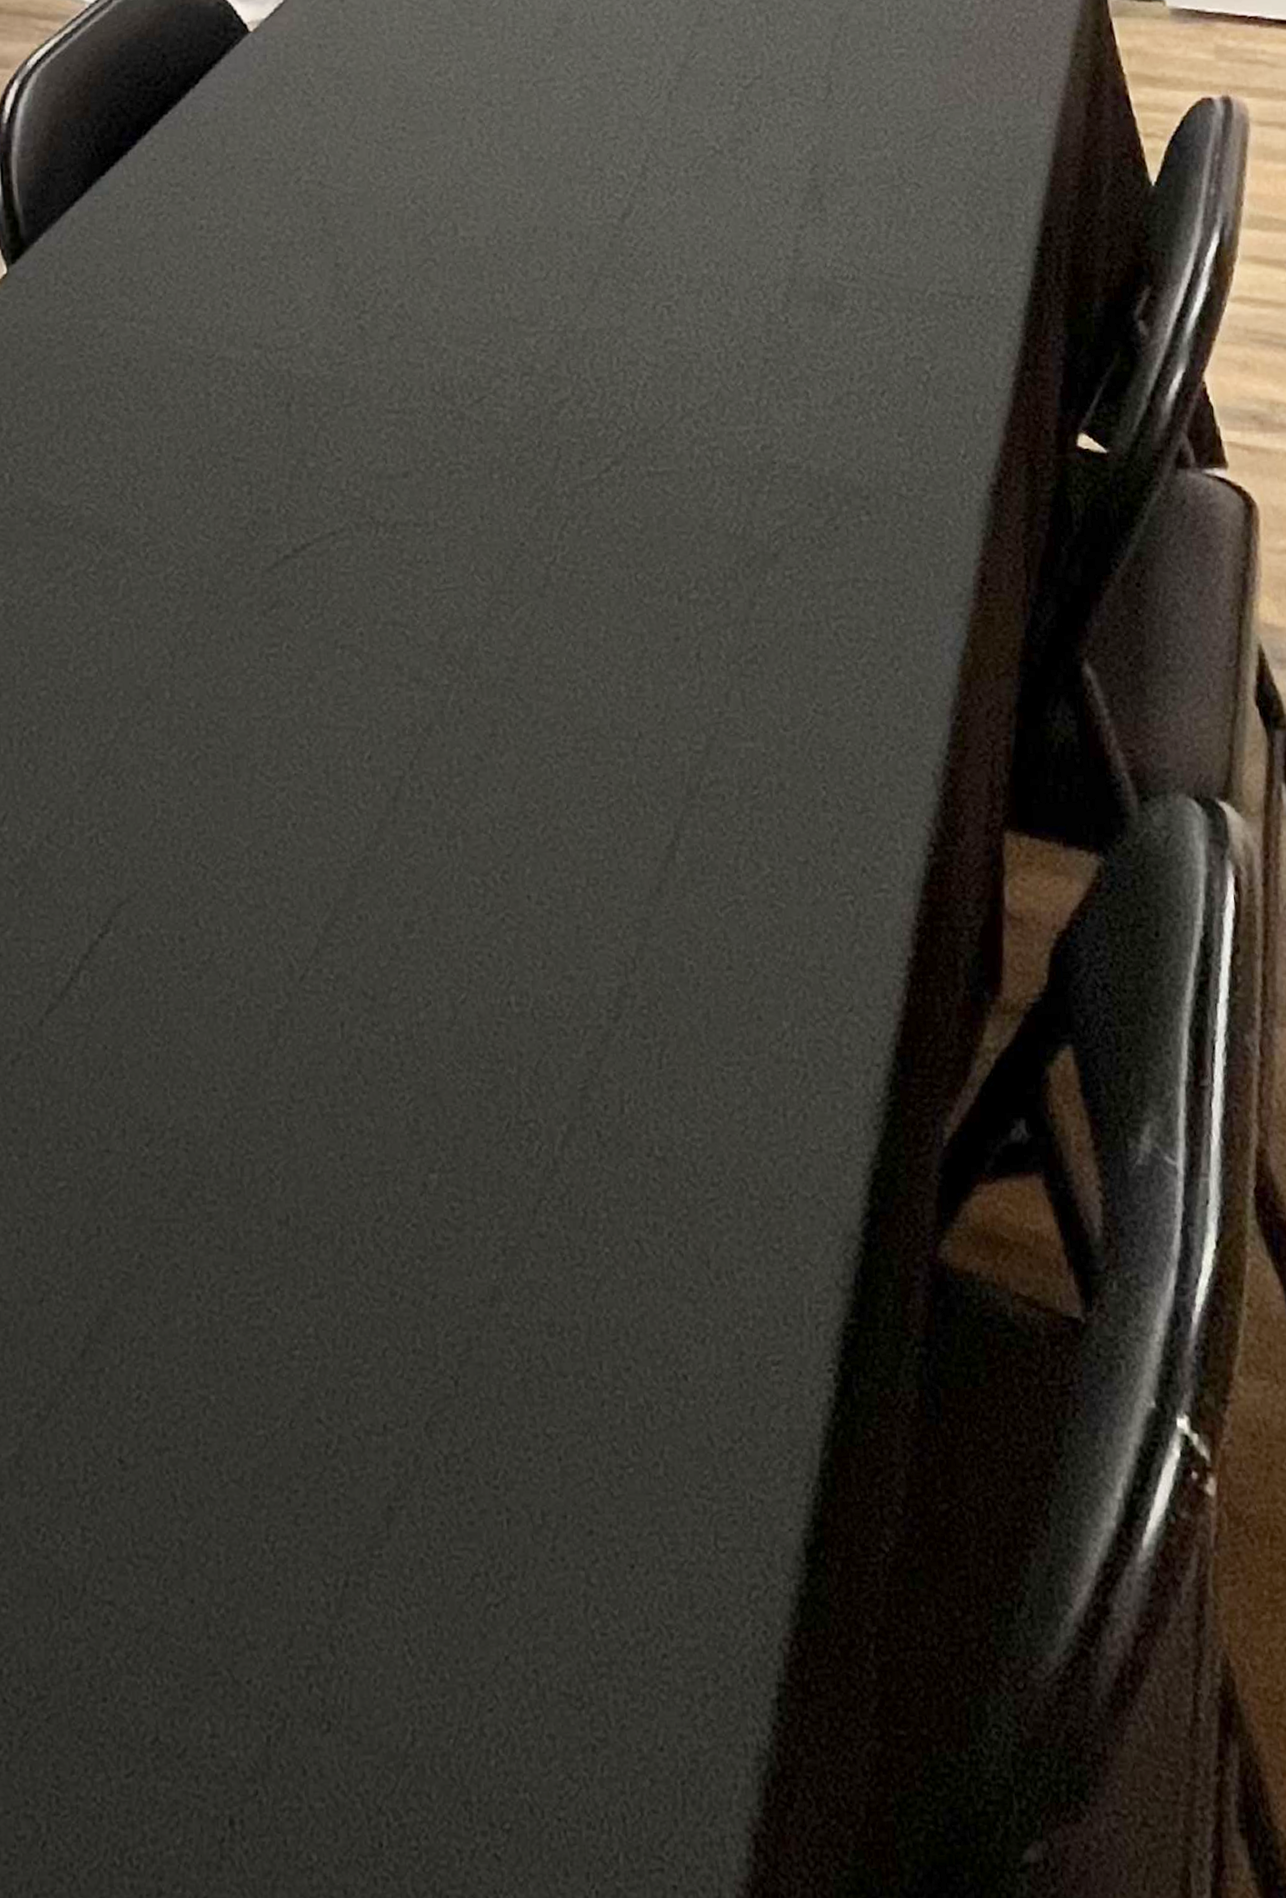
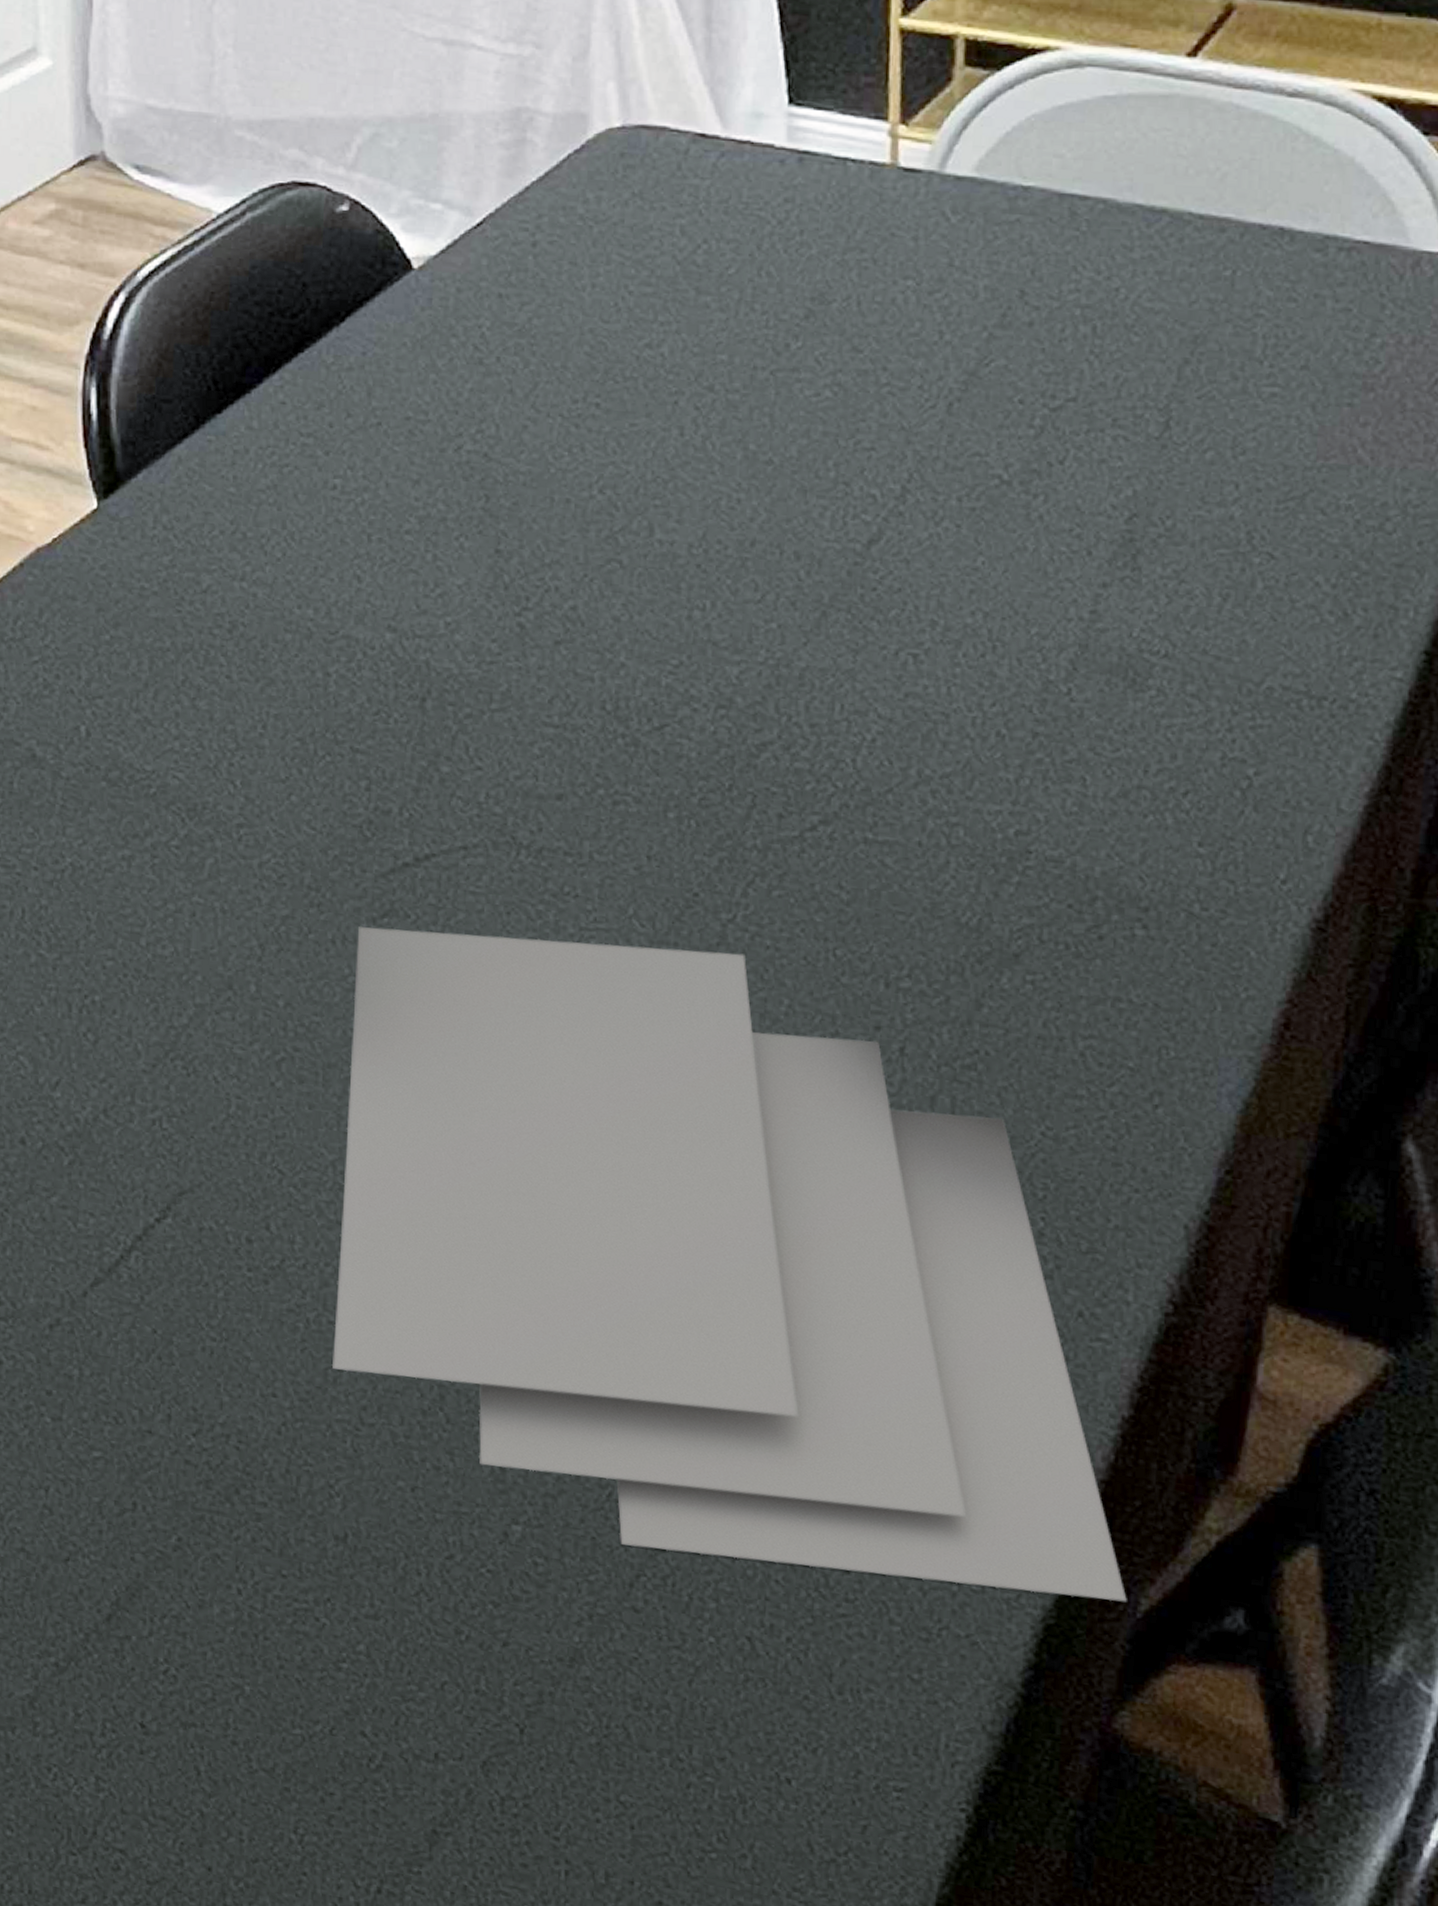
papers: none [252,591,934,1172] -> present [332,927,1127,1603]

